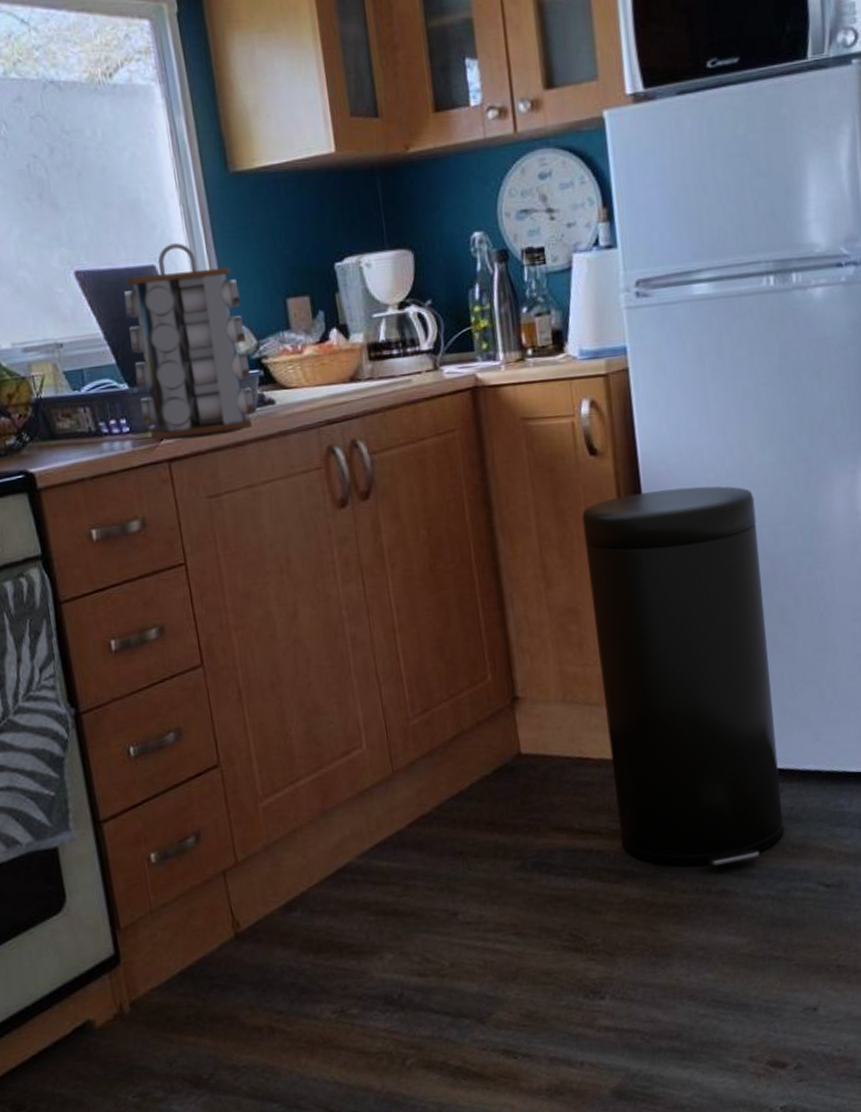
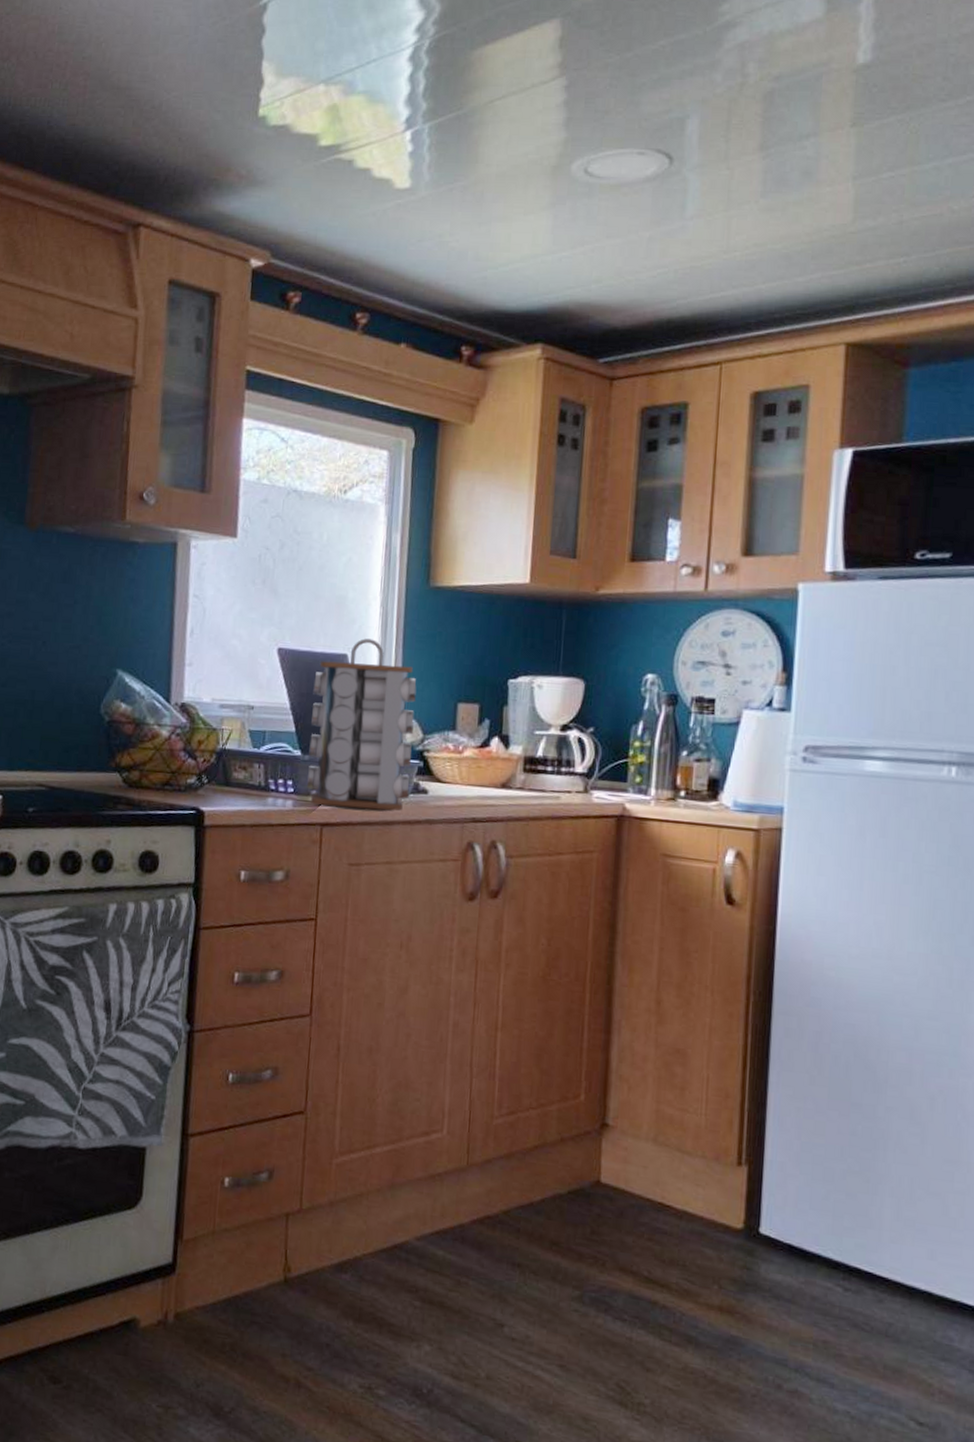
pedal bin: present [582,486,784,867] -> none [689,951,899,1368]

